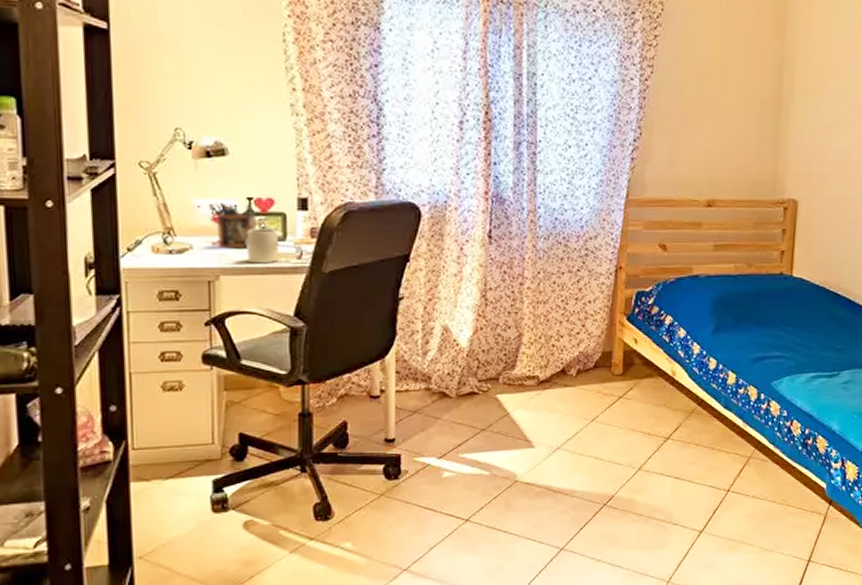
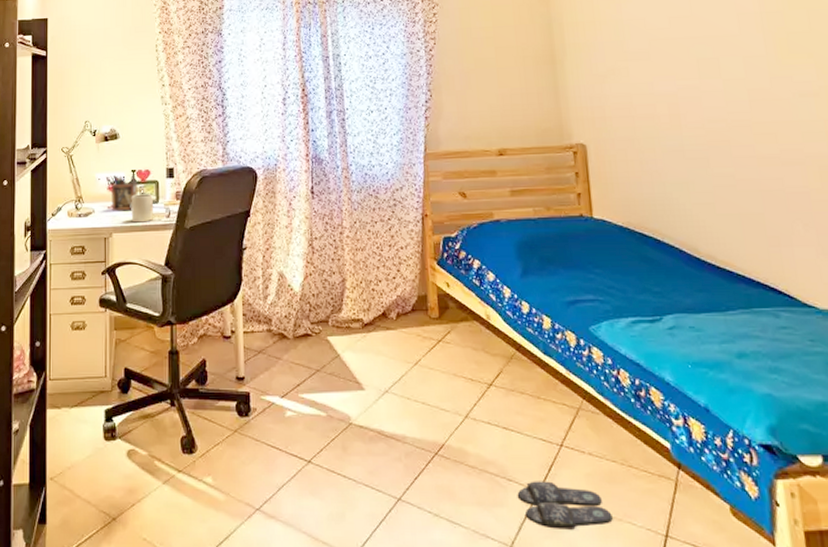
slippers: none [681,523,765,562] -> present [518,481,613,528]

